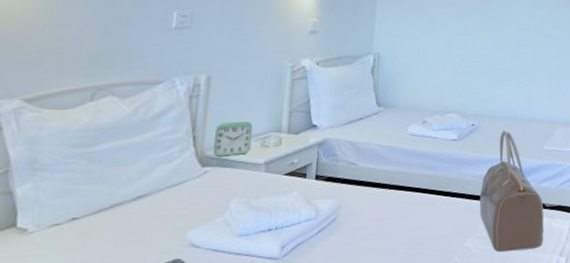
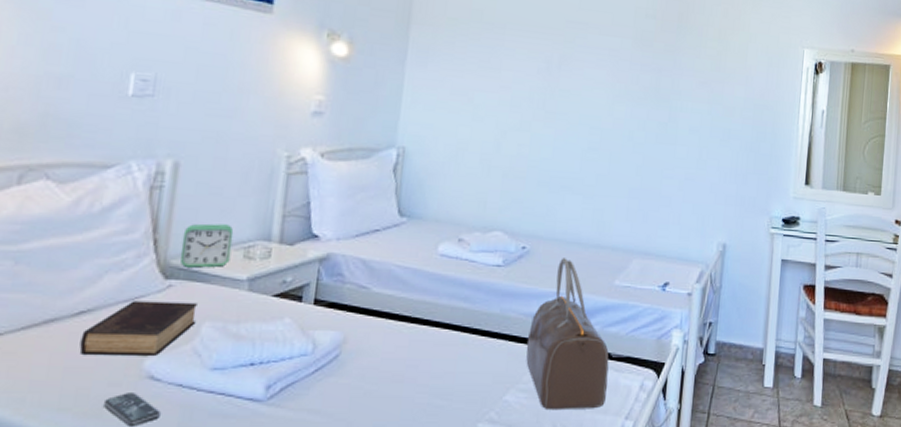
book: none [138,184,227,230] -> present [79,300,197,355]

